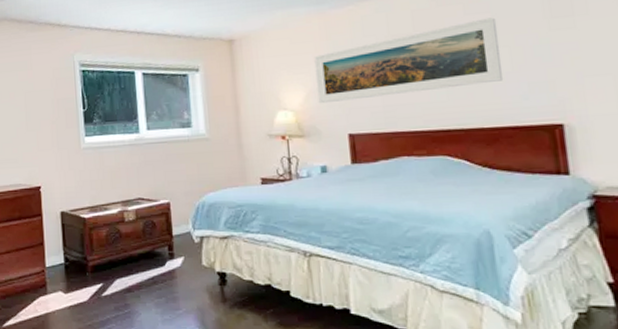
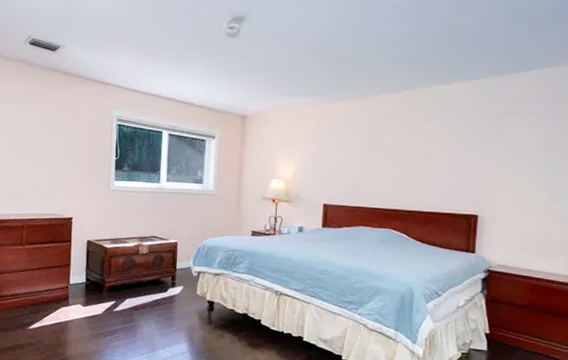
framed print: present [314,17,504,104] -> none [305,127,446,178]

